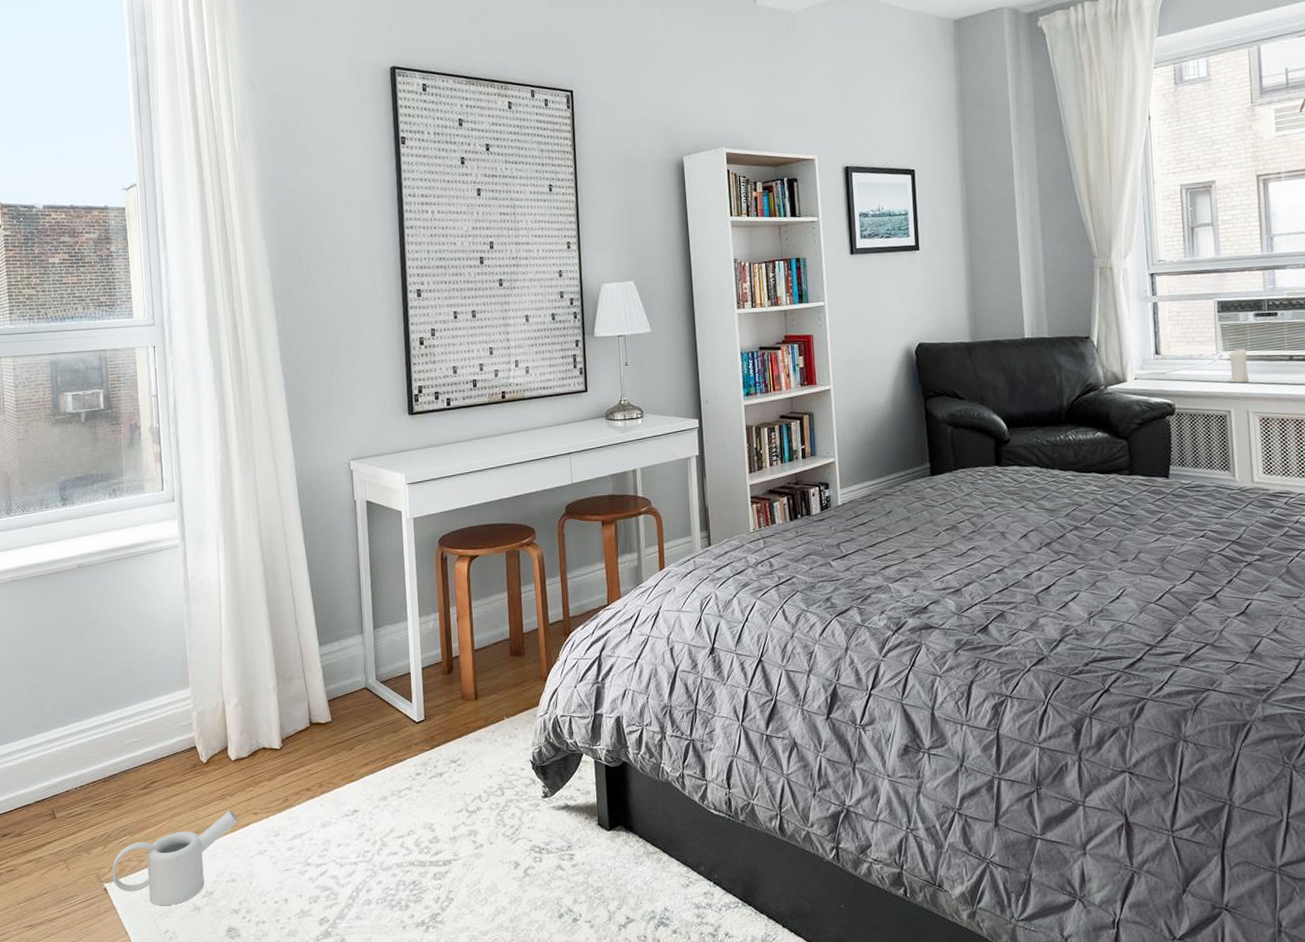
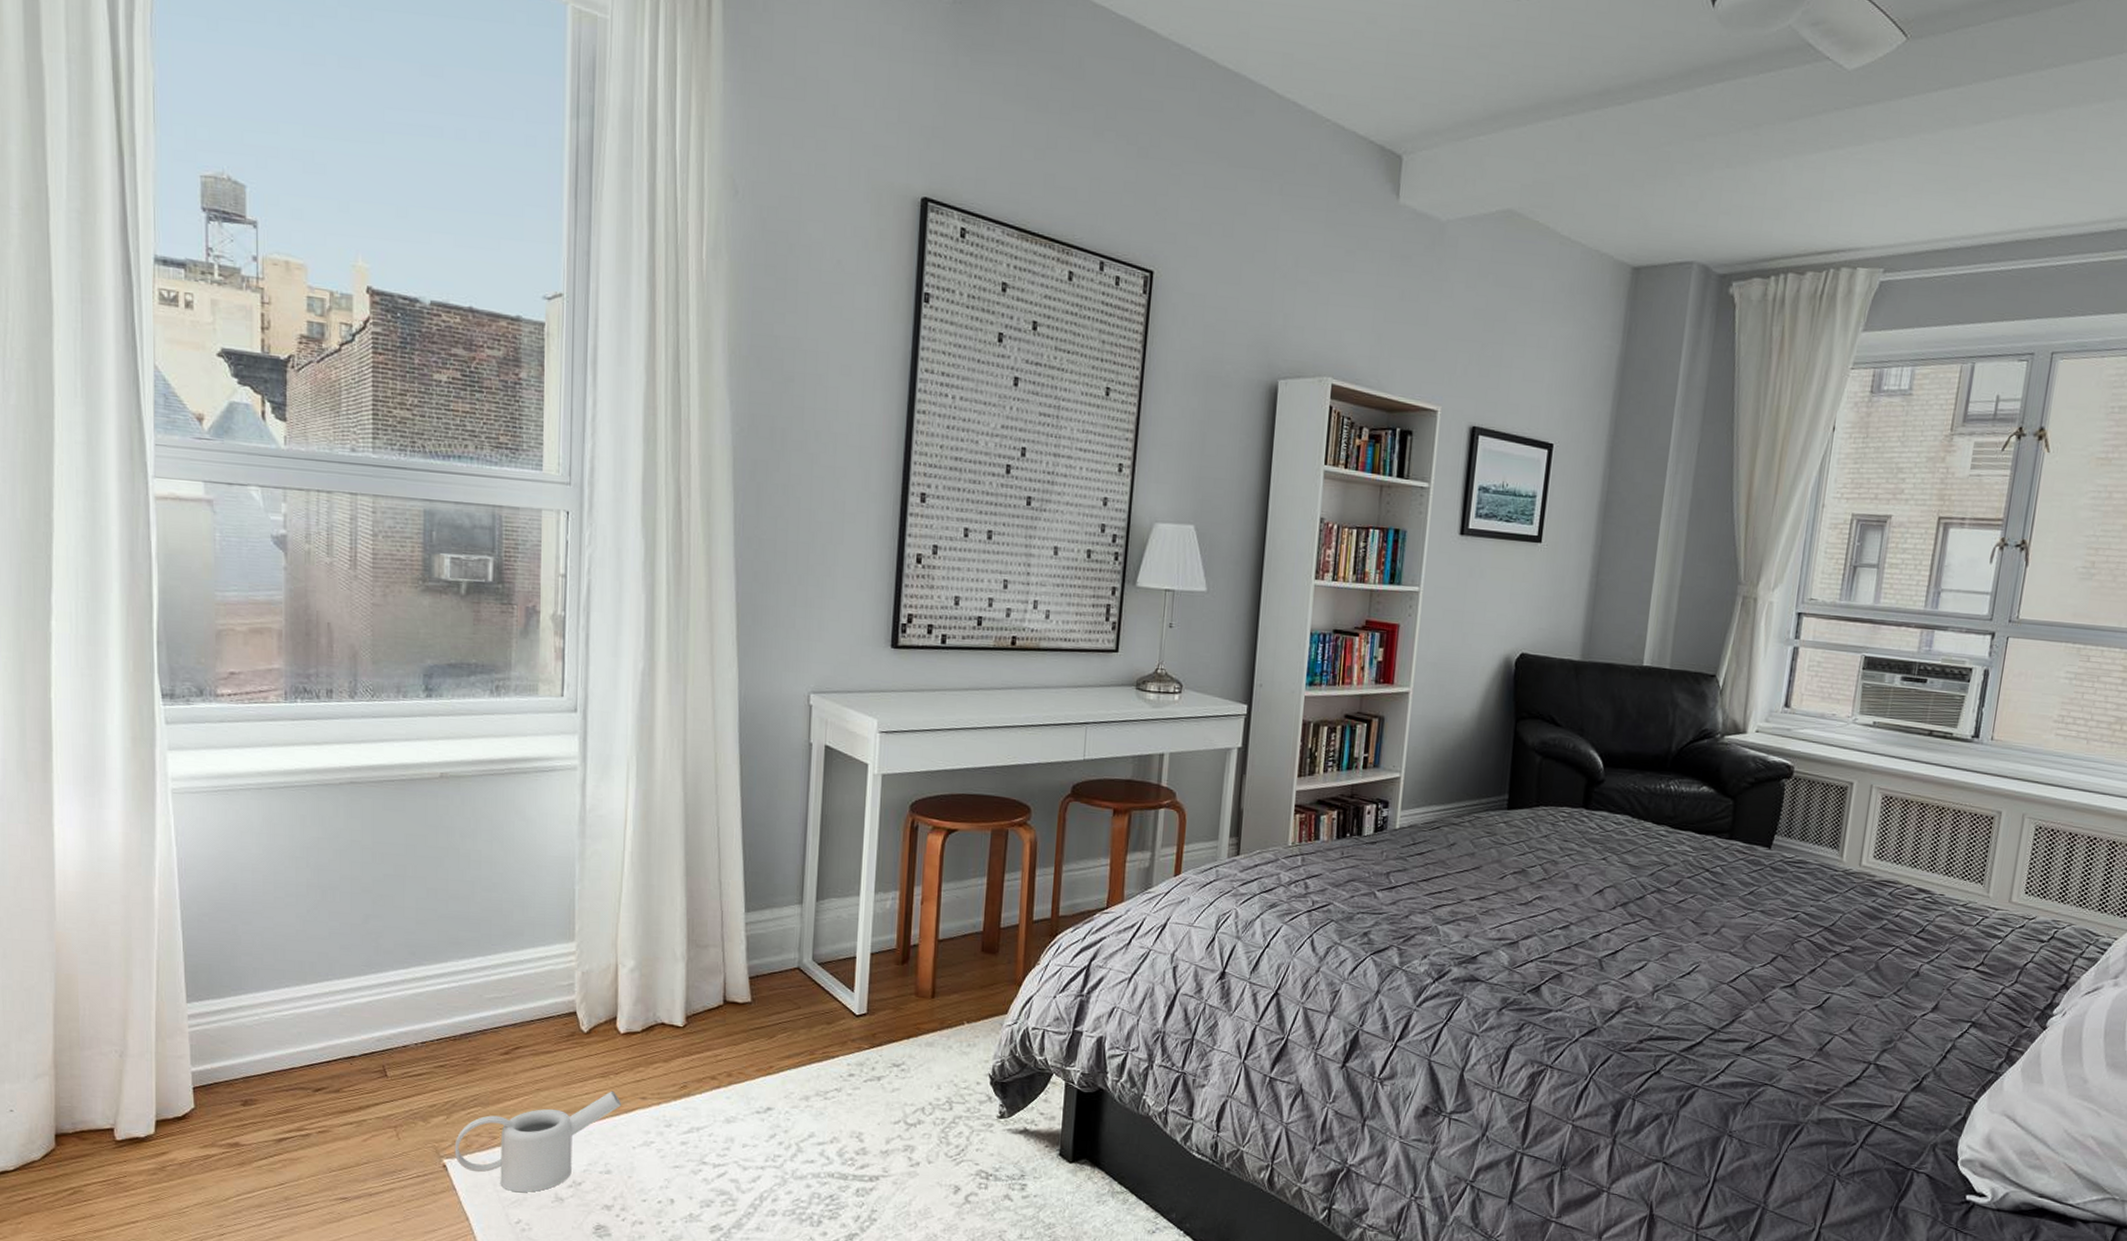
candle: present [1228,348,1249,383] -> none [1858,713,1885,753]

